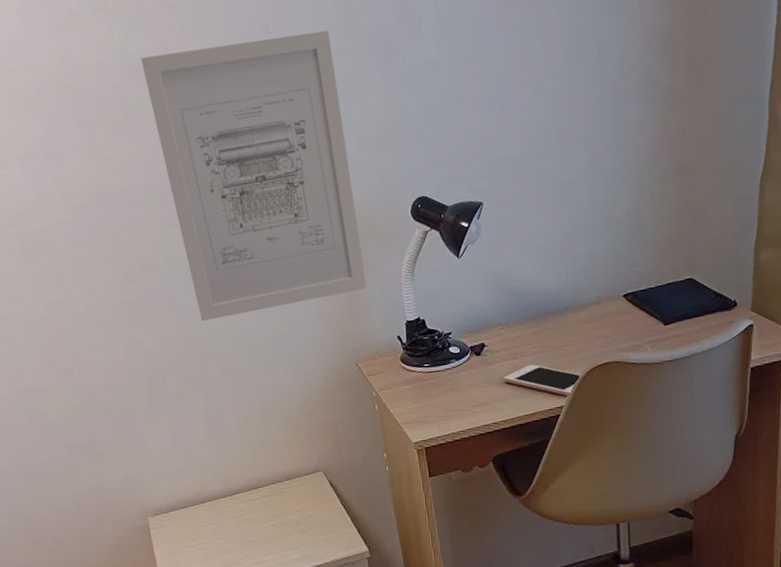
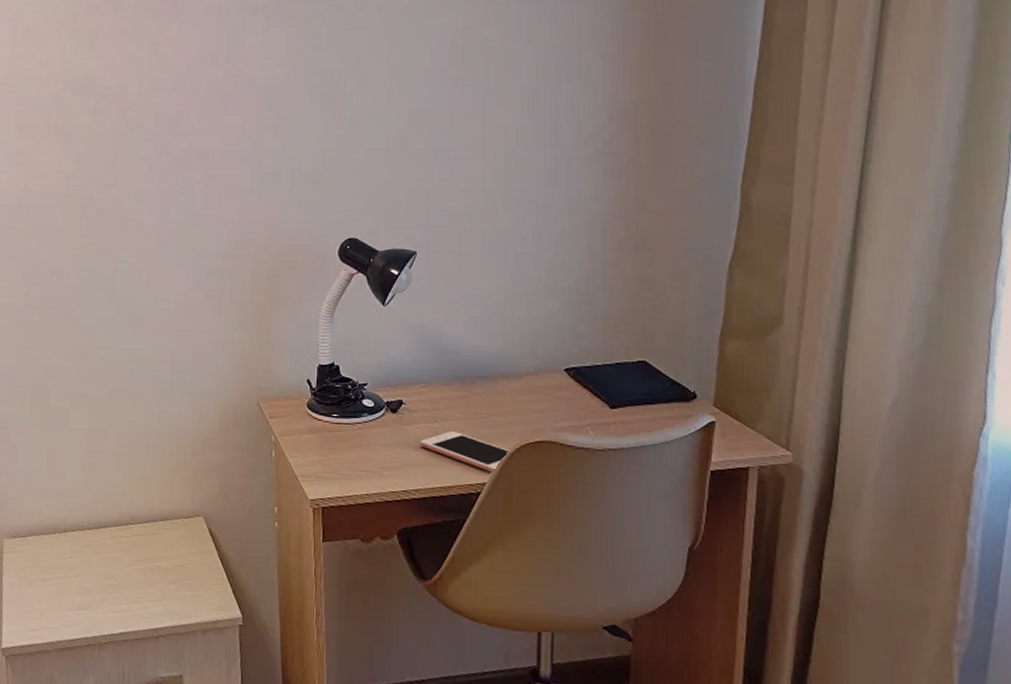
wall art: present [140,30,367,321] -> none [87,68,281,335]

